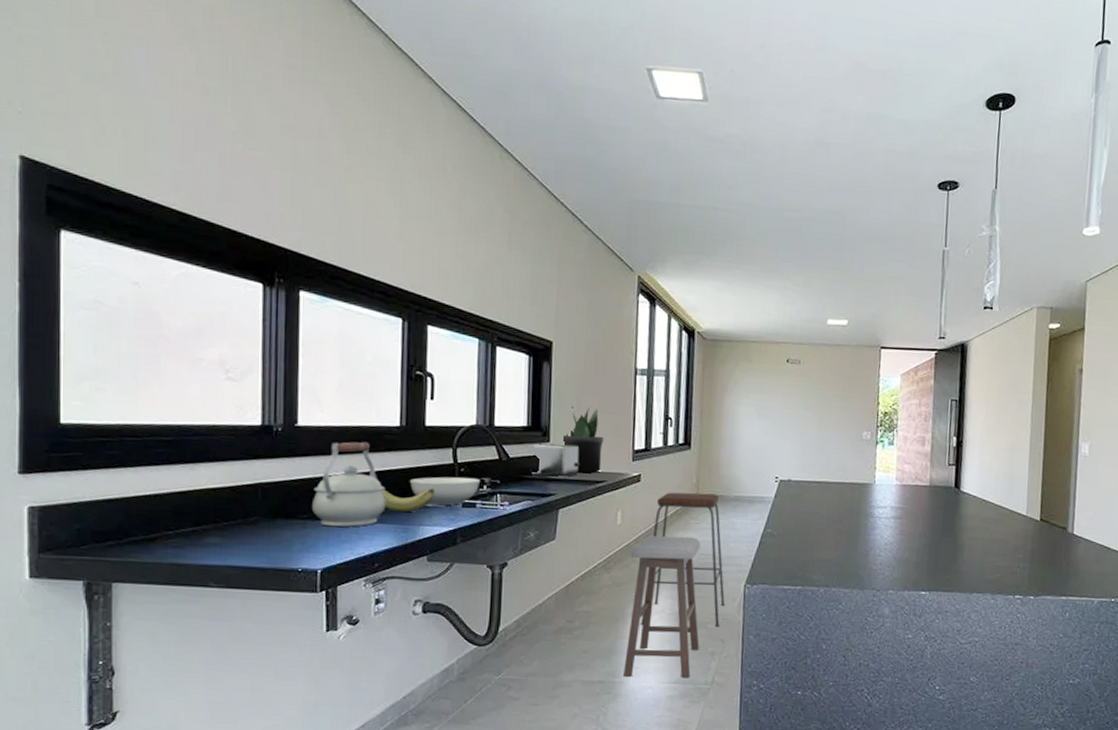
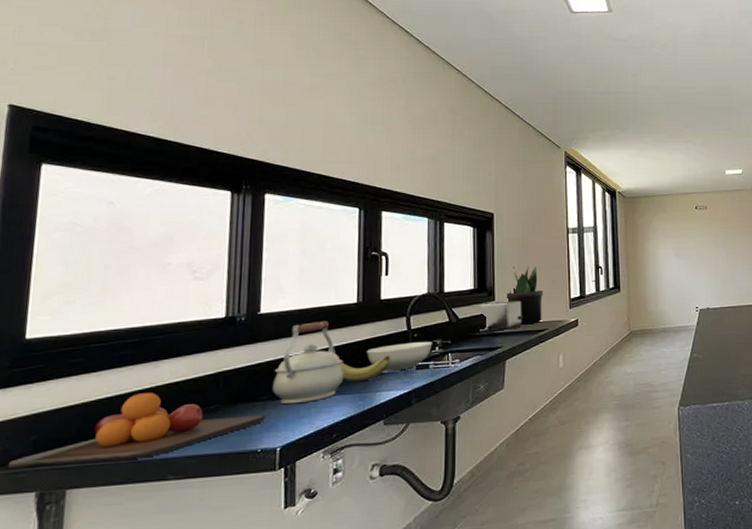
chopping board: none [54,495,306,562] -> present [7,393,266,469]
bar stool: present [624,535,701,678] -> none [573,369,642,511]
bar stool: present [639,492,725,628] -> none [586,329,663,459]

